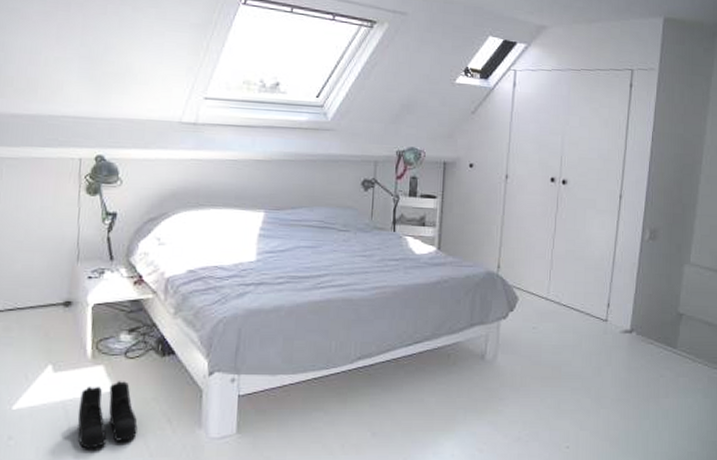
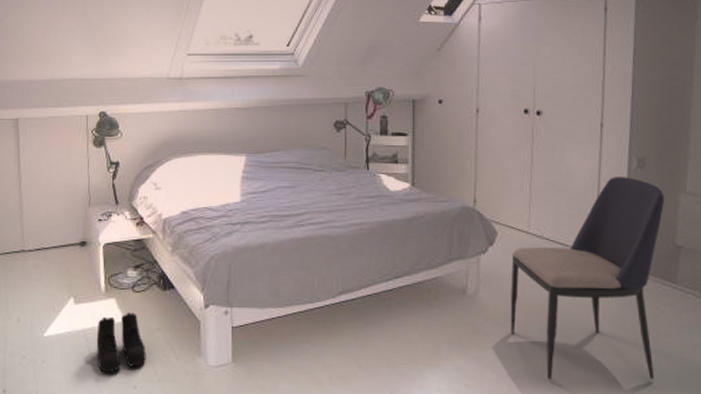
chair: none [525,247,672,442] -> present [510,177,665,380]

